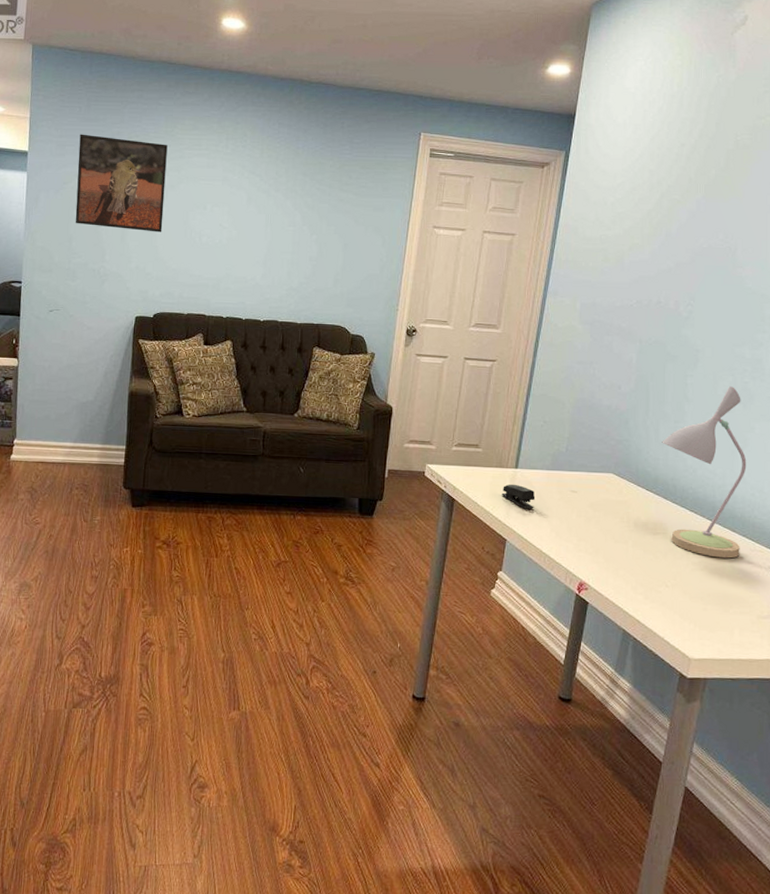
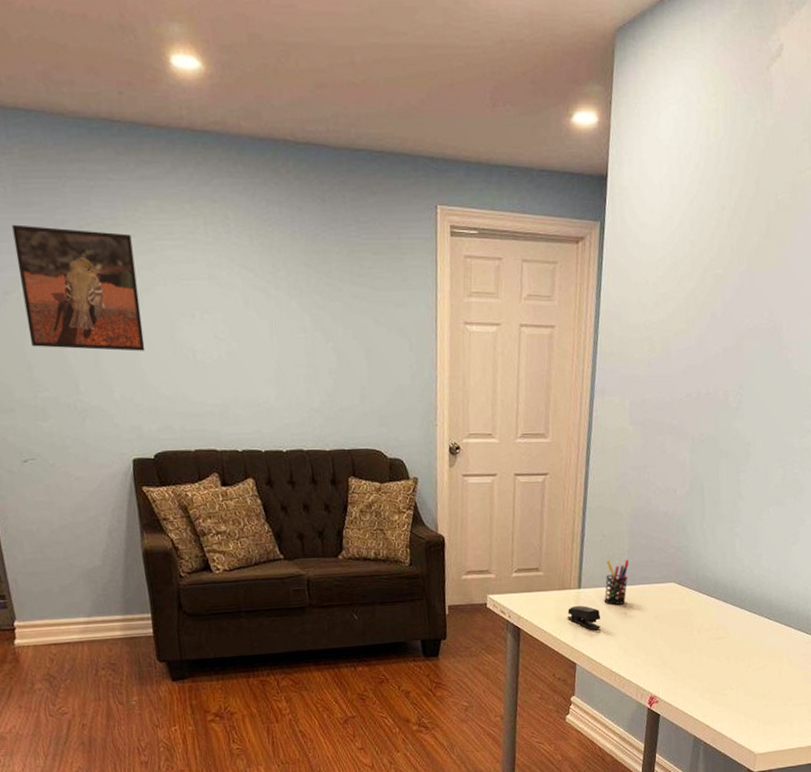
pen holder: none [539,445,568,488] -> present [604,560,629,605]
desk lamp: present [662,385,747,559] -> none [719,478,799,655]

